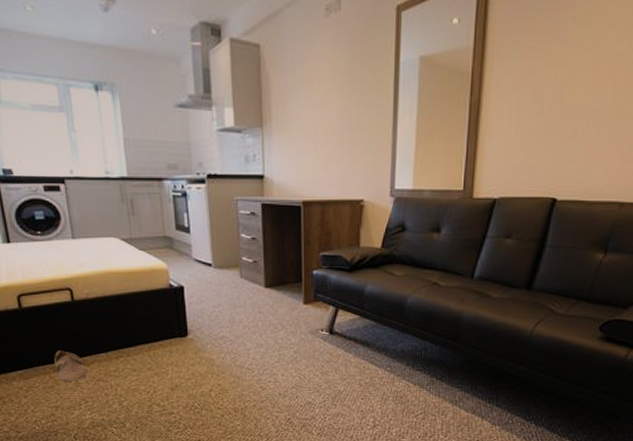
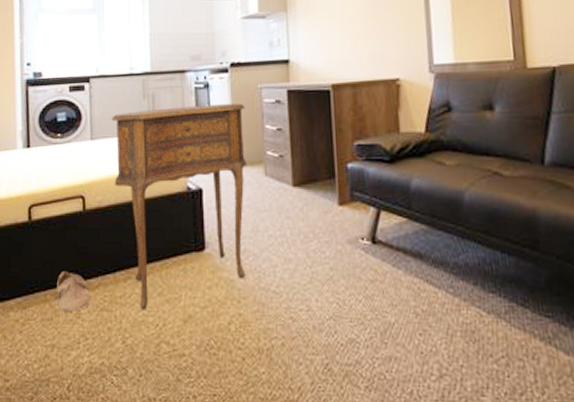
side table: none [91,213,224,381] -> present [112,104,247,310]

